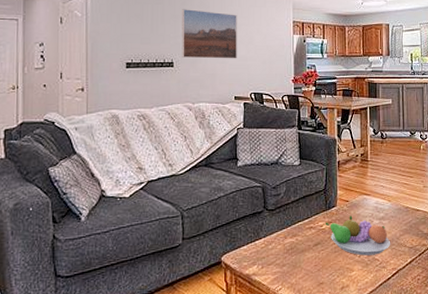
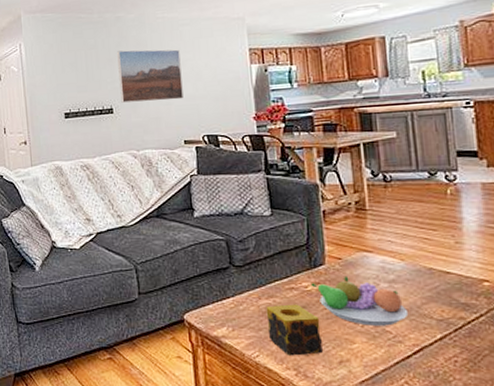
candle: none [290,241,331,287] -> present [266,304,324,356]

